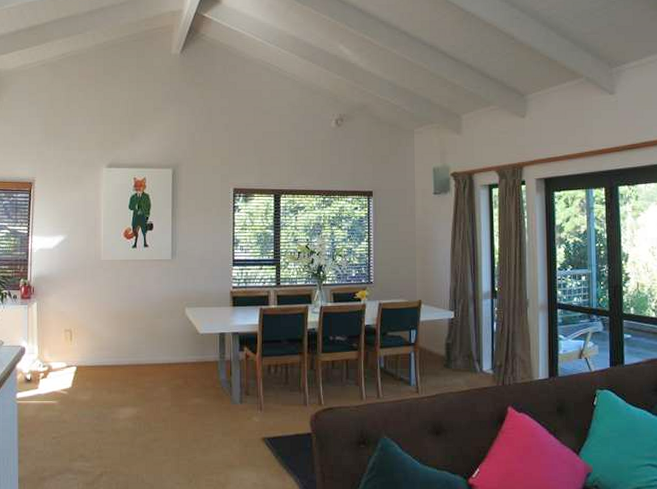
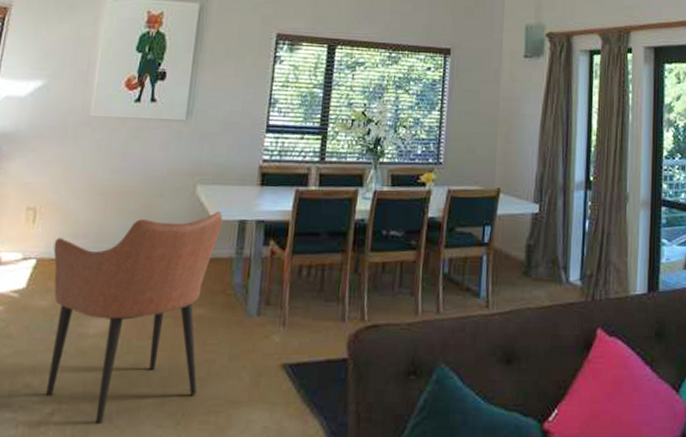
armchair: none [87,327,208,482] -> present [45,212,223,424]

